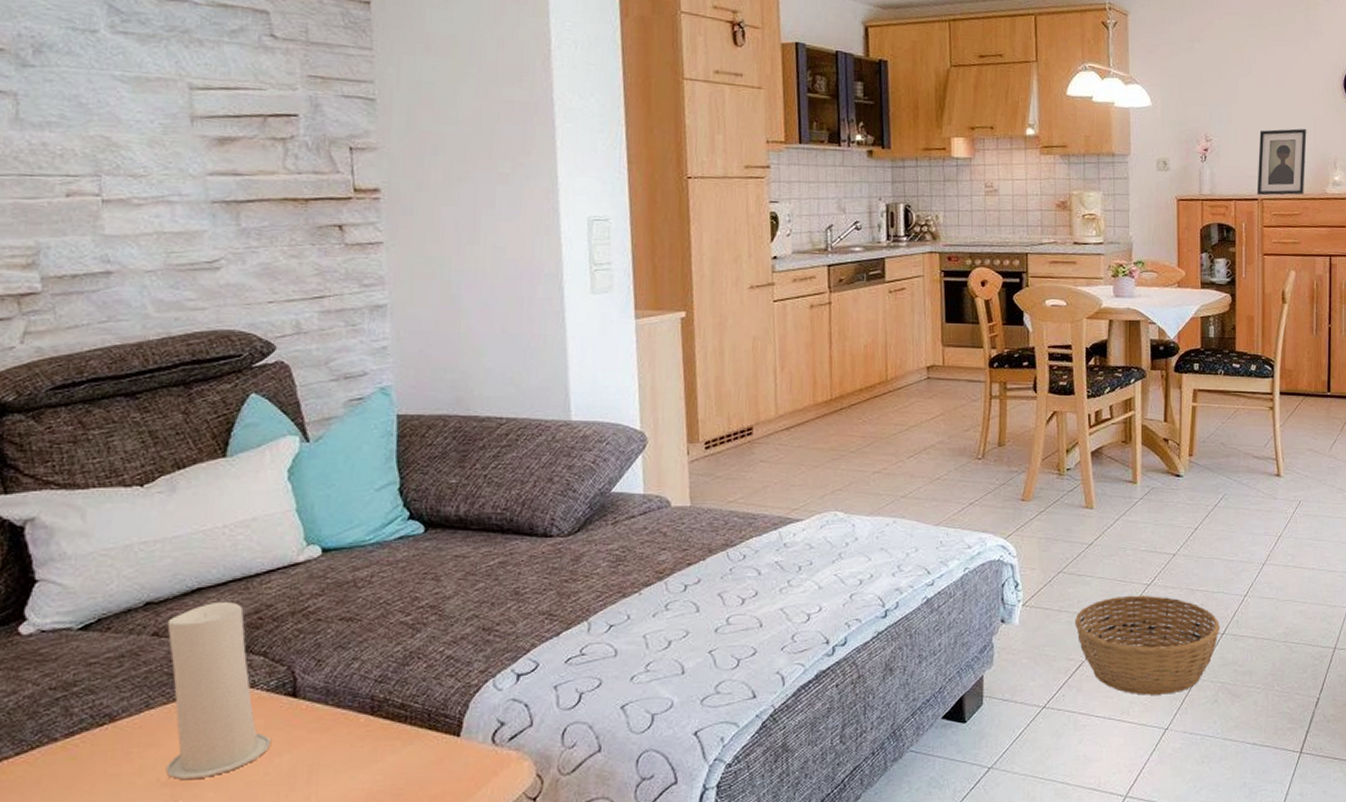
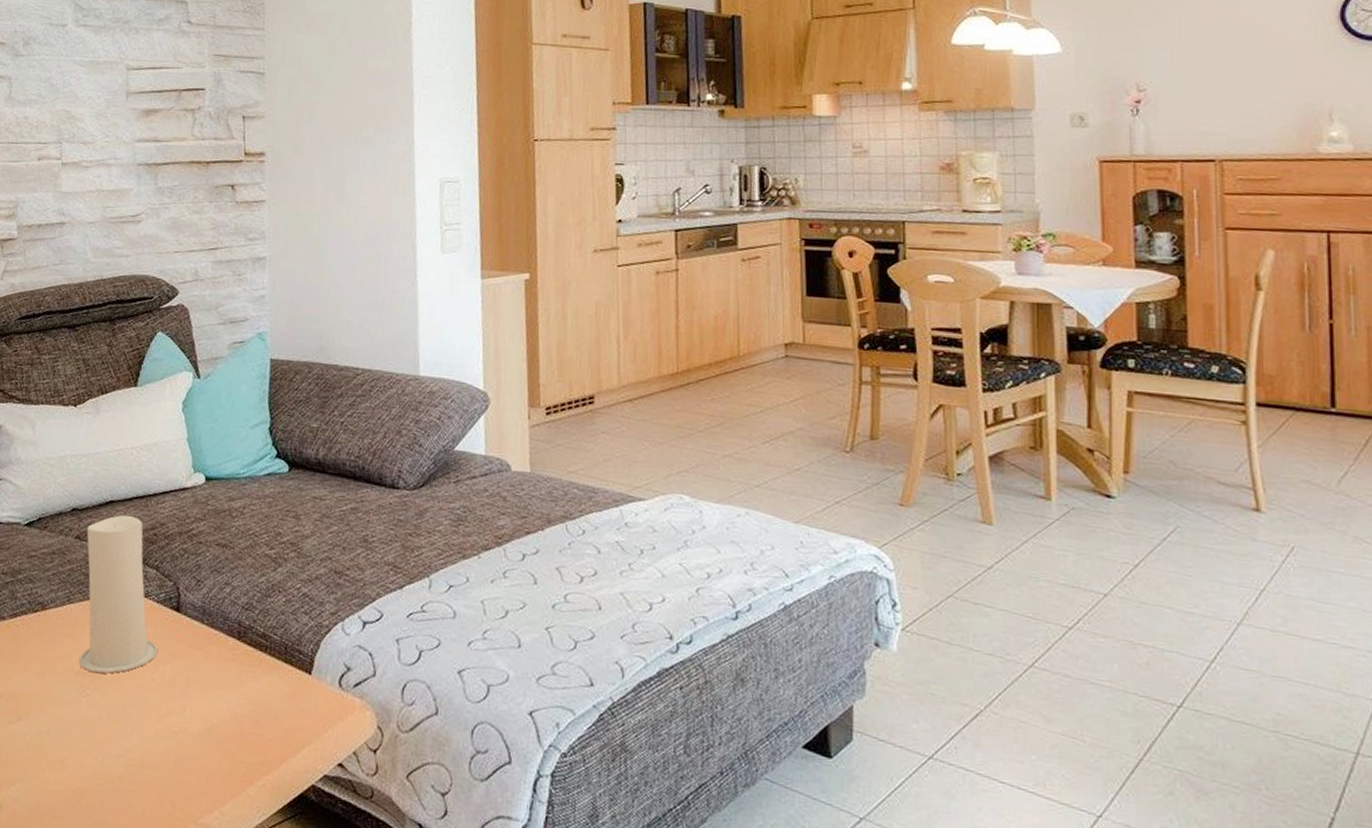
basket: present [1075,595,1221,695] -> none [970,636,1176,773]
picture frame: present [1257,128,1307,196] -> none [1212,72,1286,156]

